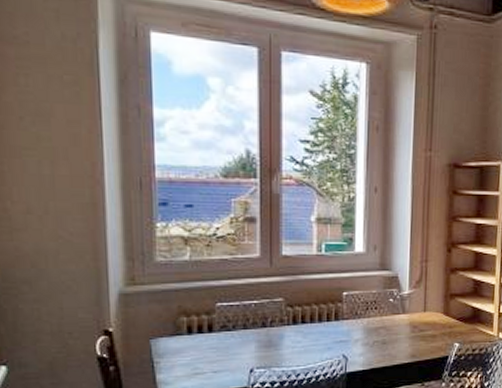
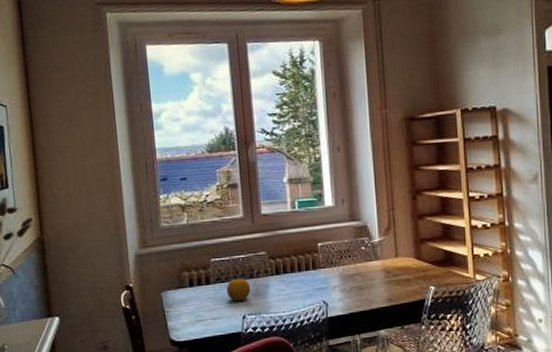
fruit: none [232,326,262,353] -> present [226,278,251,302]

